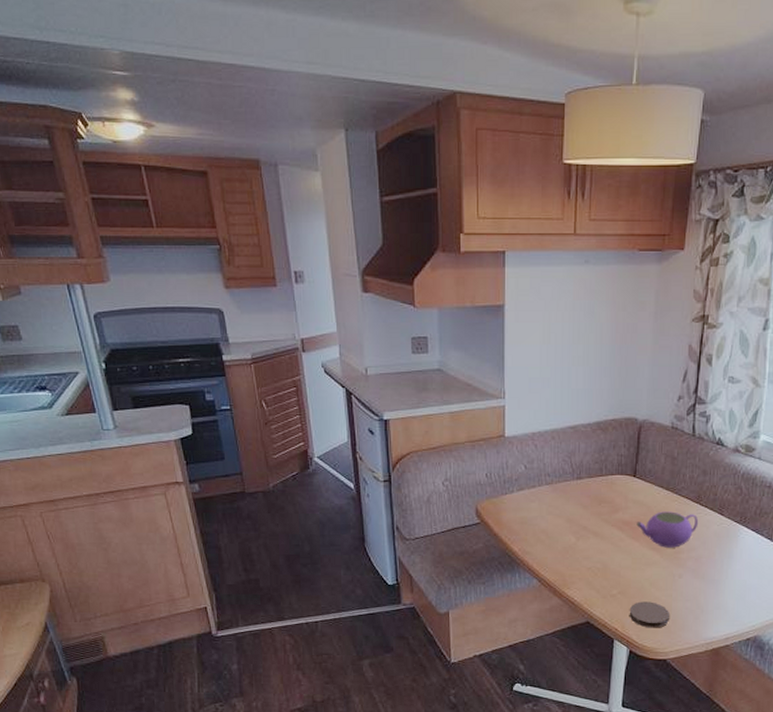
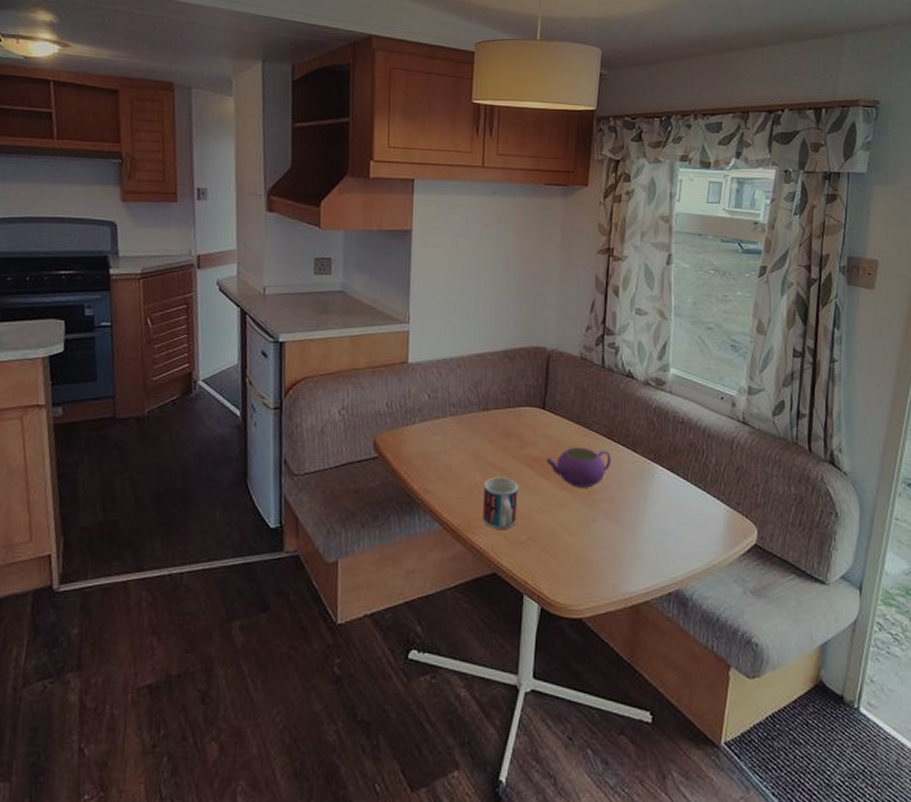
mug: none [576,539,610,584] -> present [482,477,518,529]
coaster: present [629,601,669,628] -> none [540,549,584,581]

